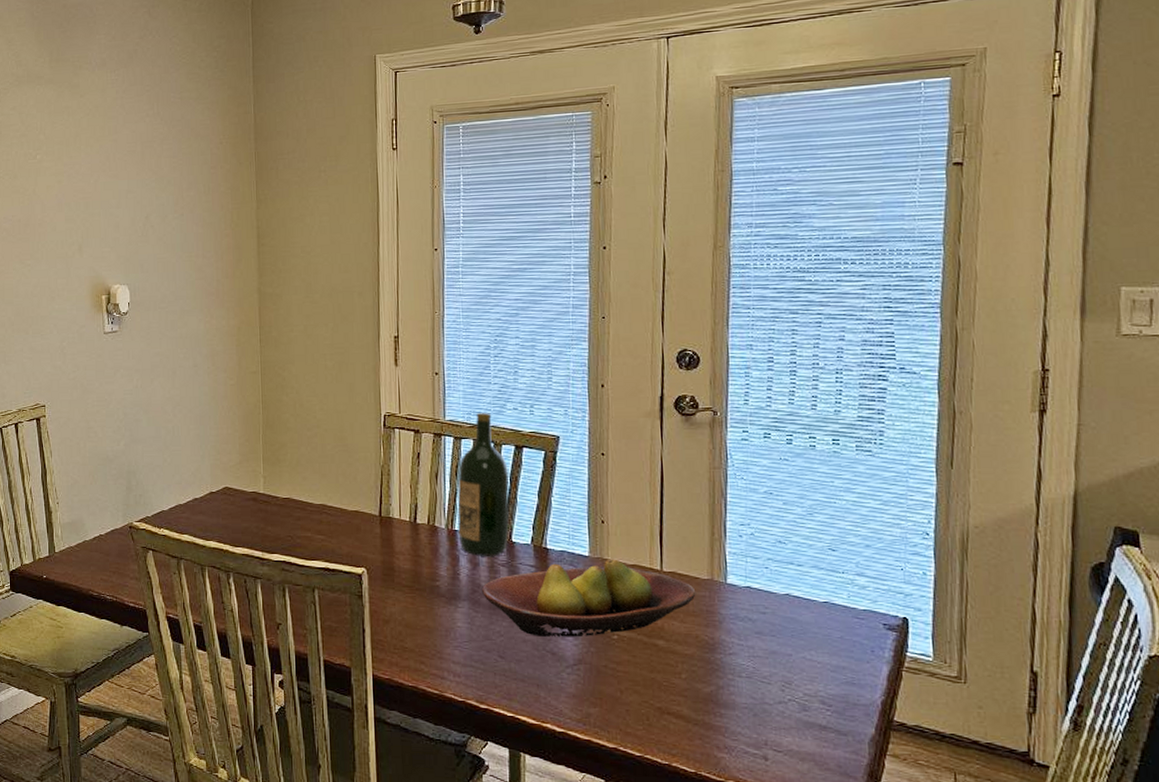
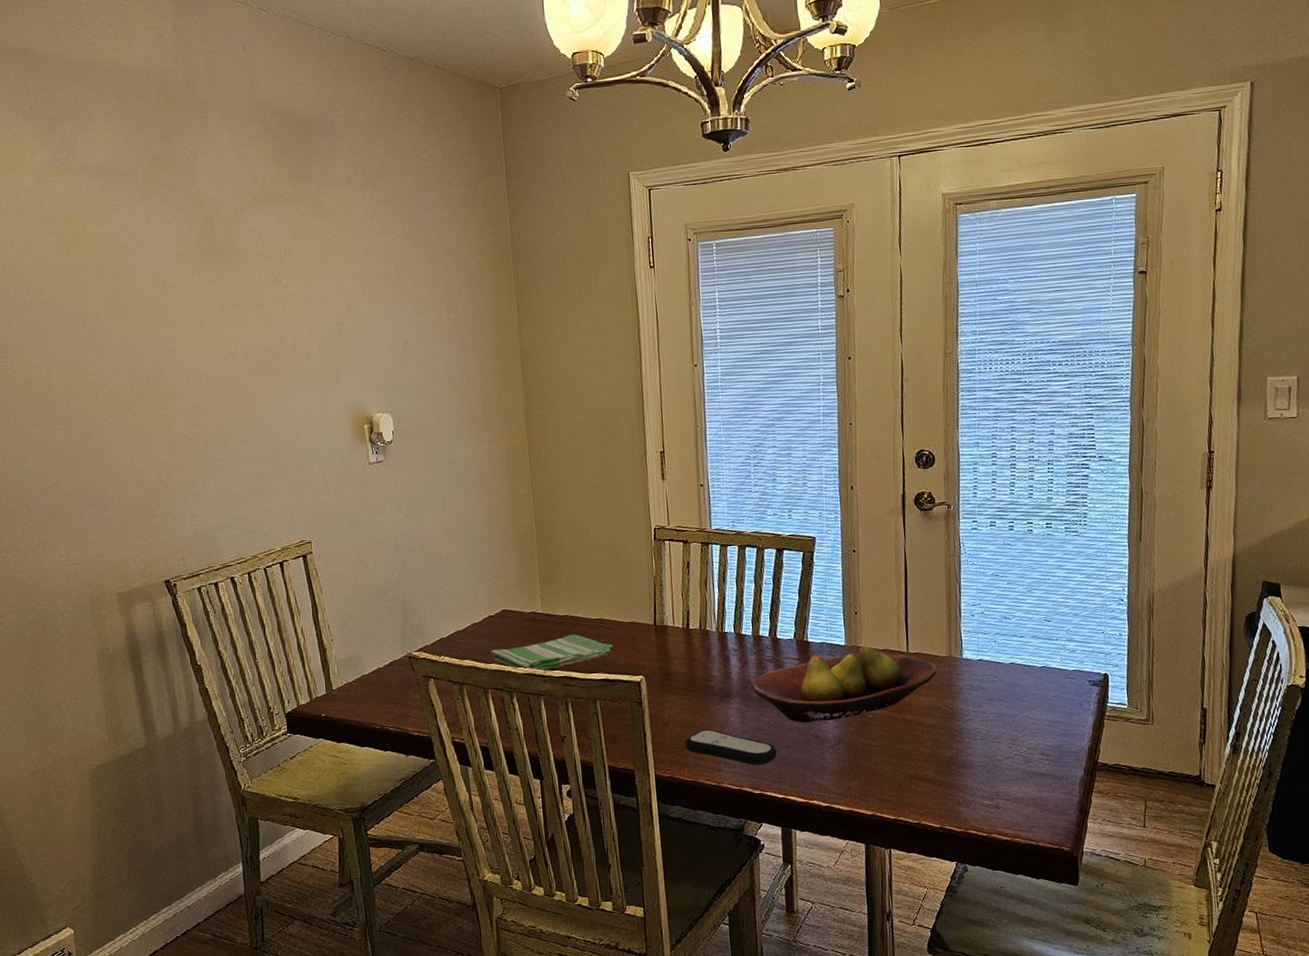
dish towel: none [210,518,335,554] -> present [490,634,613,672]
remote control: none [406,632,508,678] -> present [685,729,777,766]
wine bottle: present [457,413,509,556] -> none [725,520,774,655]

